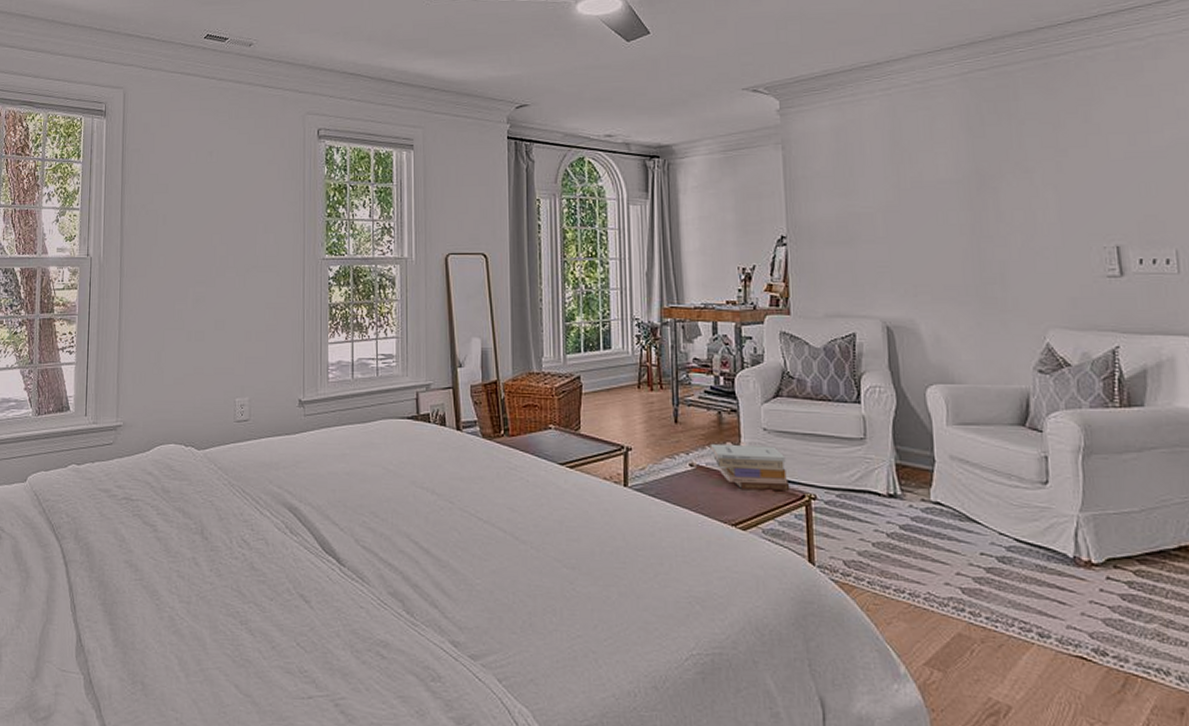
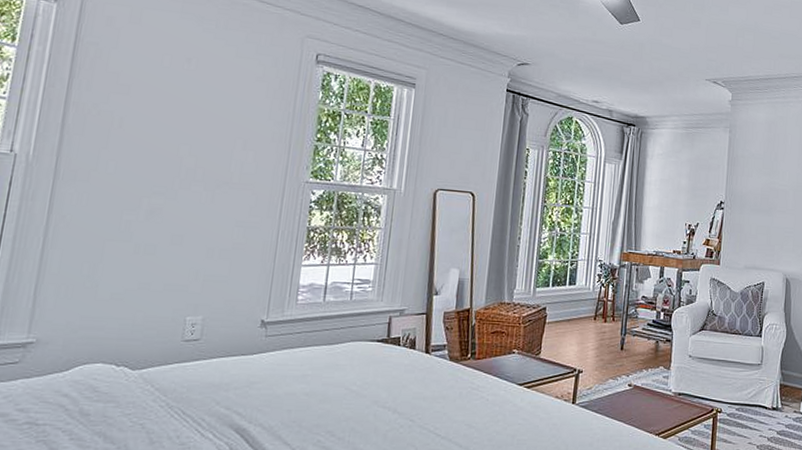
books: present [710,443,790,492] -> none [646,367,704,407]

